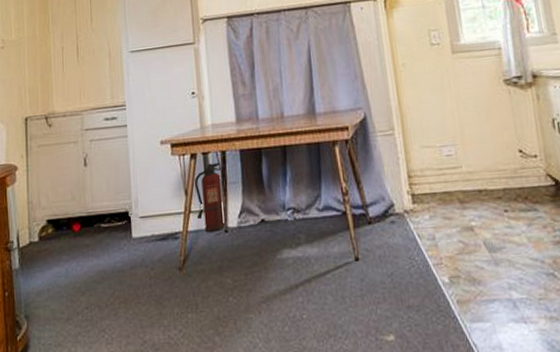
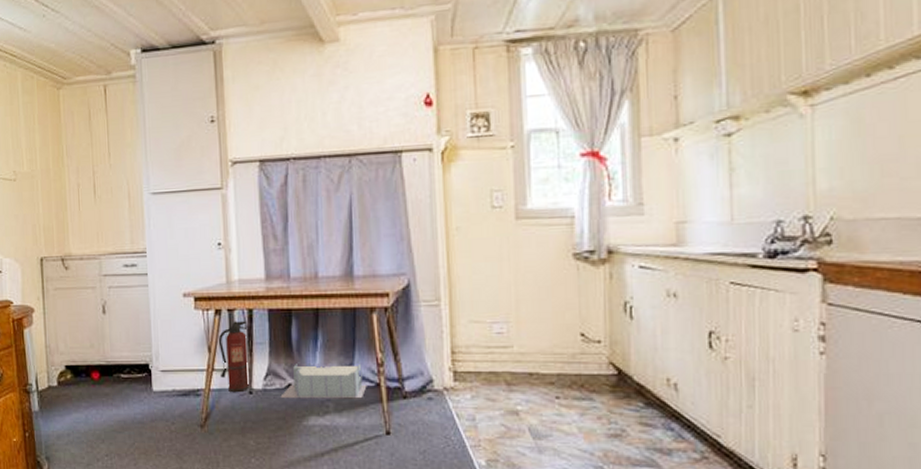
storage bin: none [254,192,335,235] -> present [280,362,367,399]

